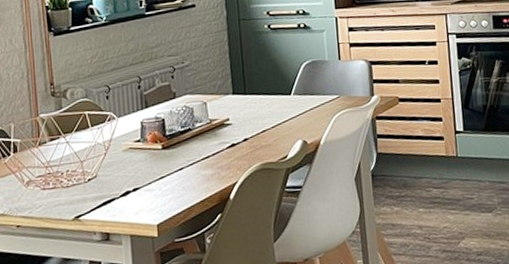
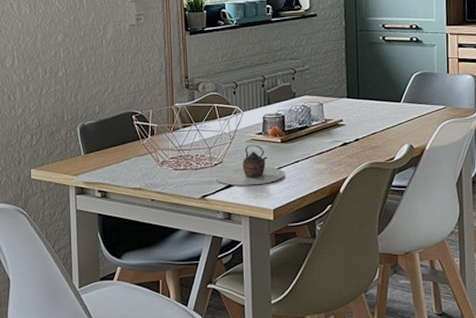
teapot: none [91,153,169,202] -> present [216,145,286,186]

